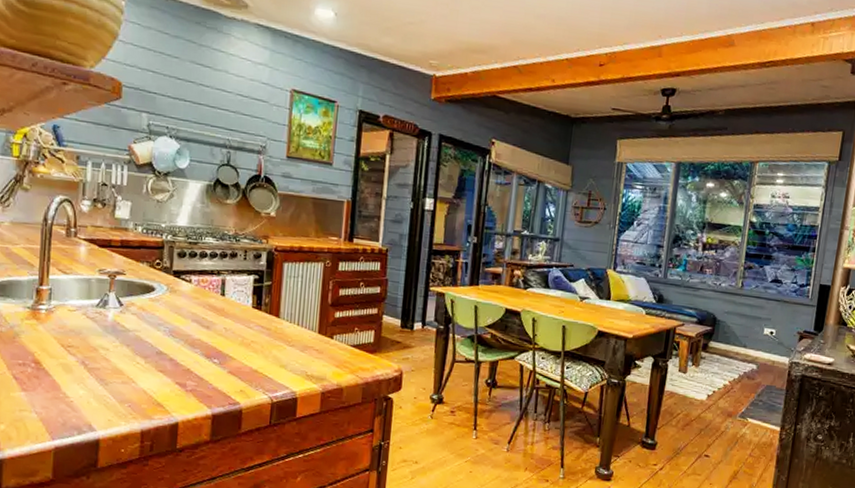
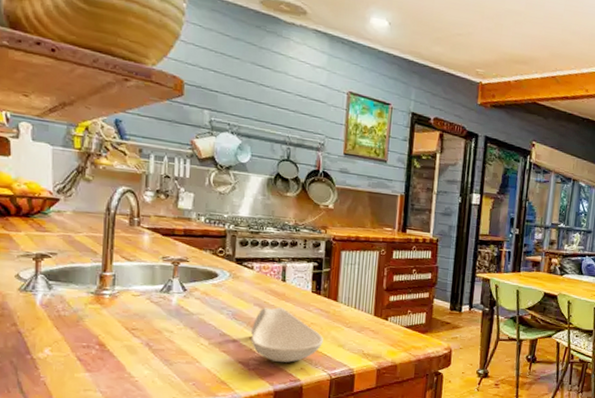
spoon rest: none [188,324,264,384] -> present [251,307,323,363]

